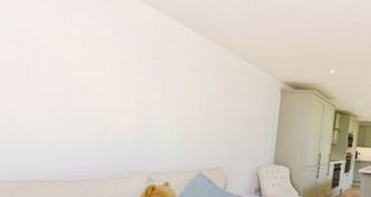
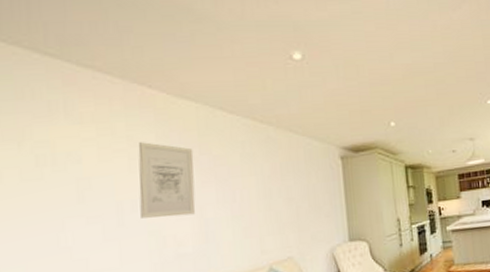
wall art: none [87,34,147,112] -> present [138,142,196,218]

